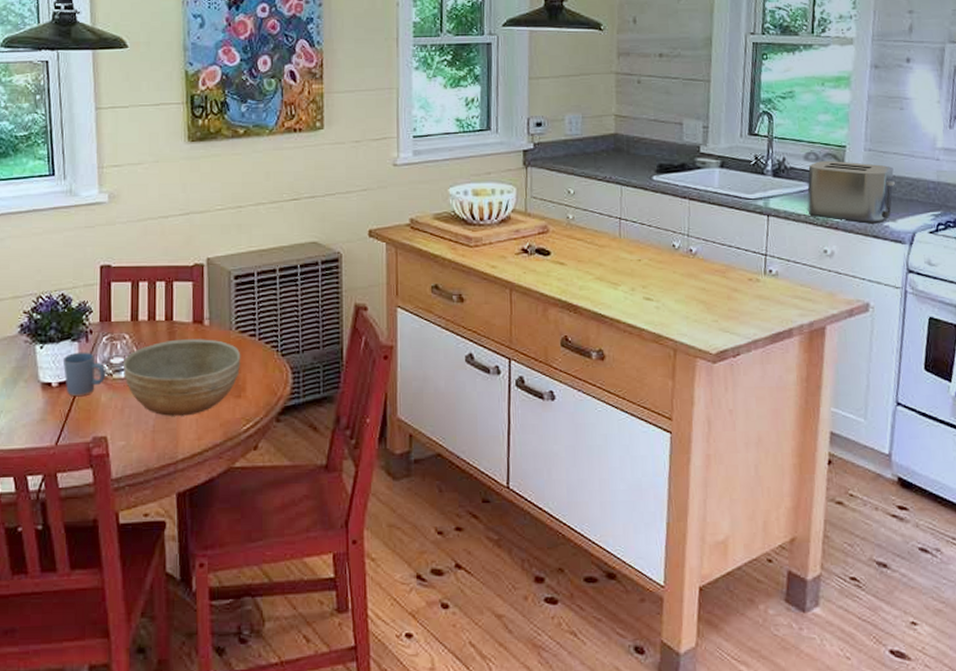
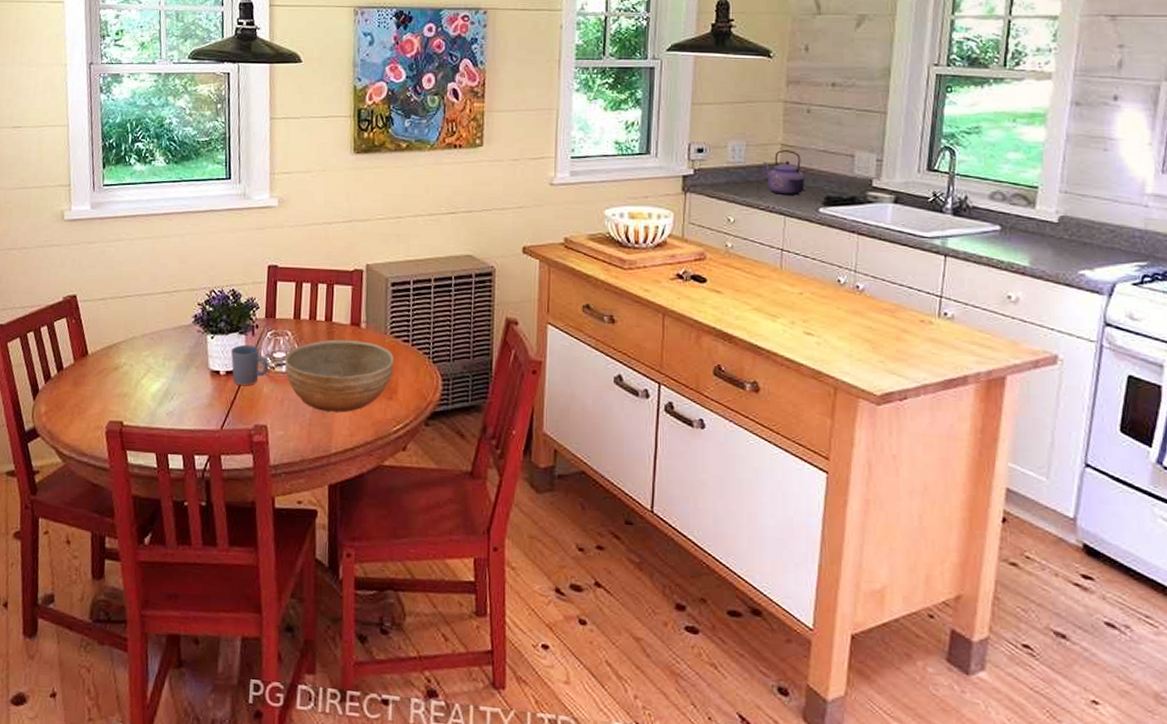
kettle: none [599,121,639,165] -> present [763,150,805,195]
toaster: present [806,161,896,224] -> none [989,201,1095,271]

